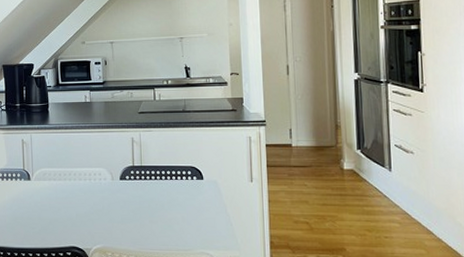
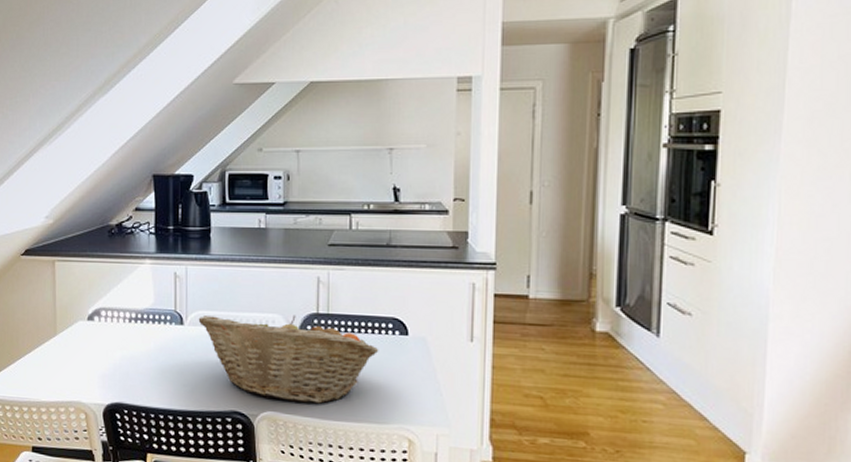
fruit basket: none [42,168,182,237] -> present [198,315,379,404]

